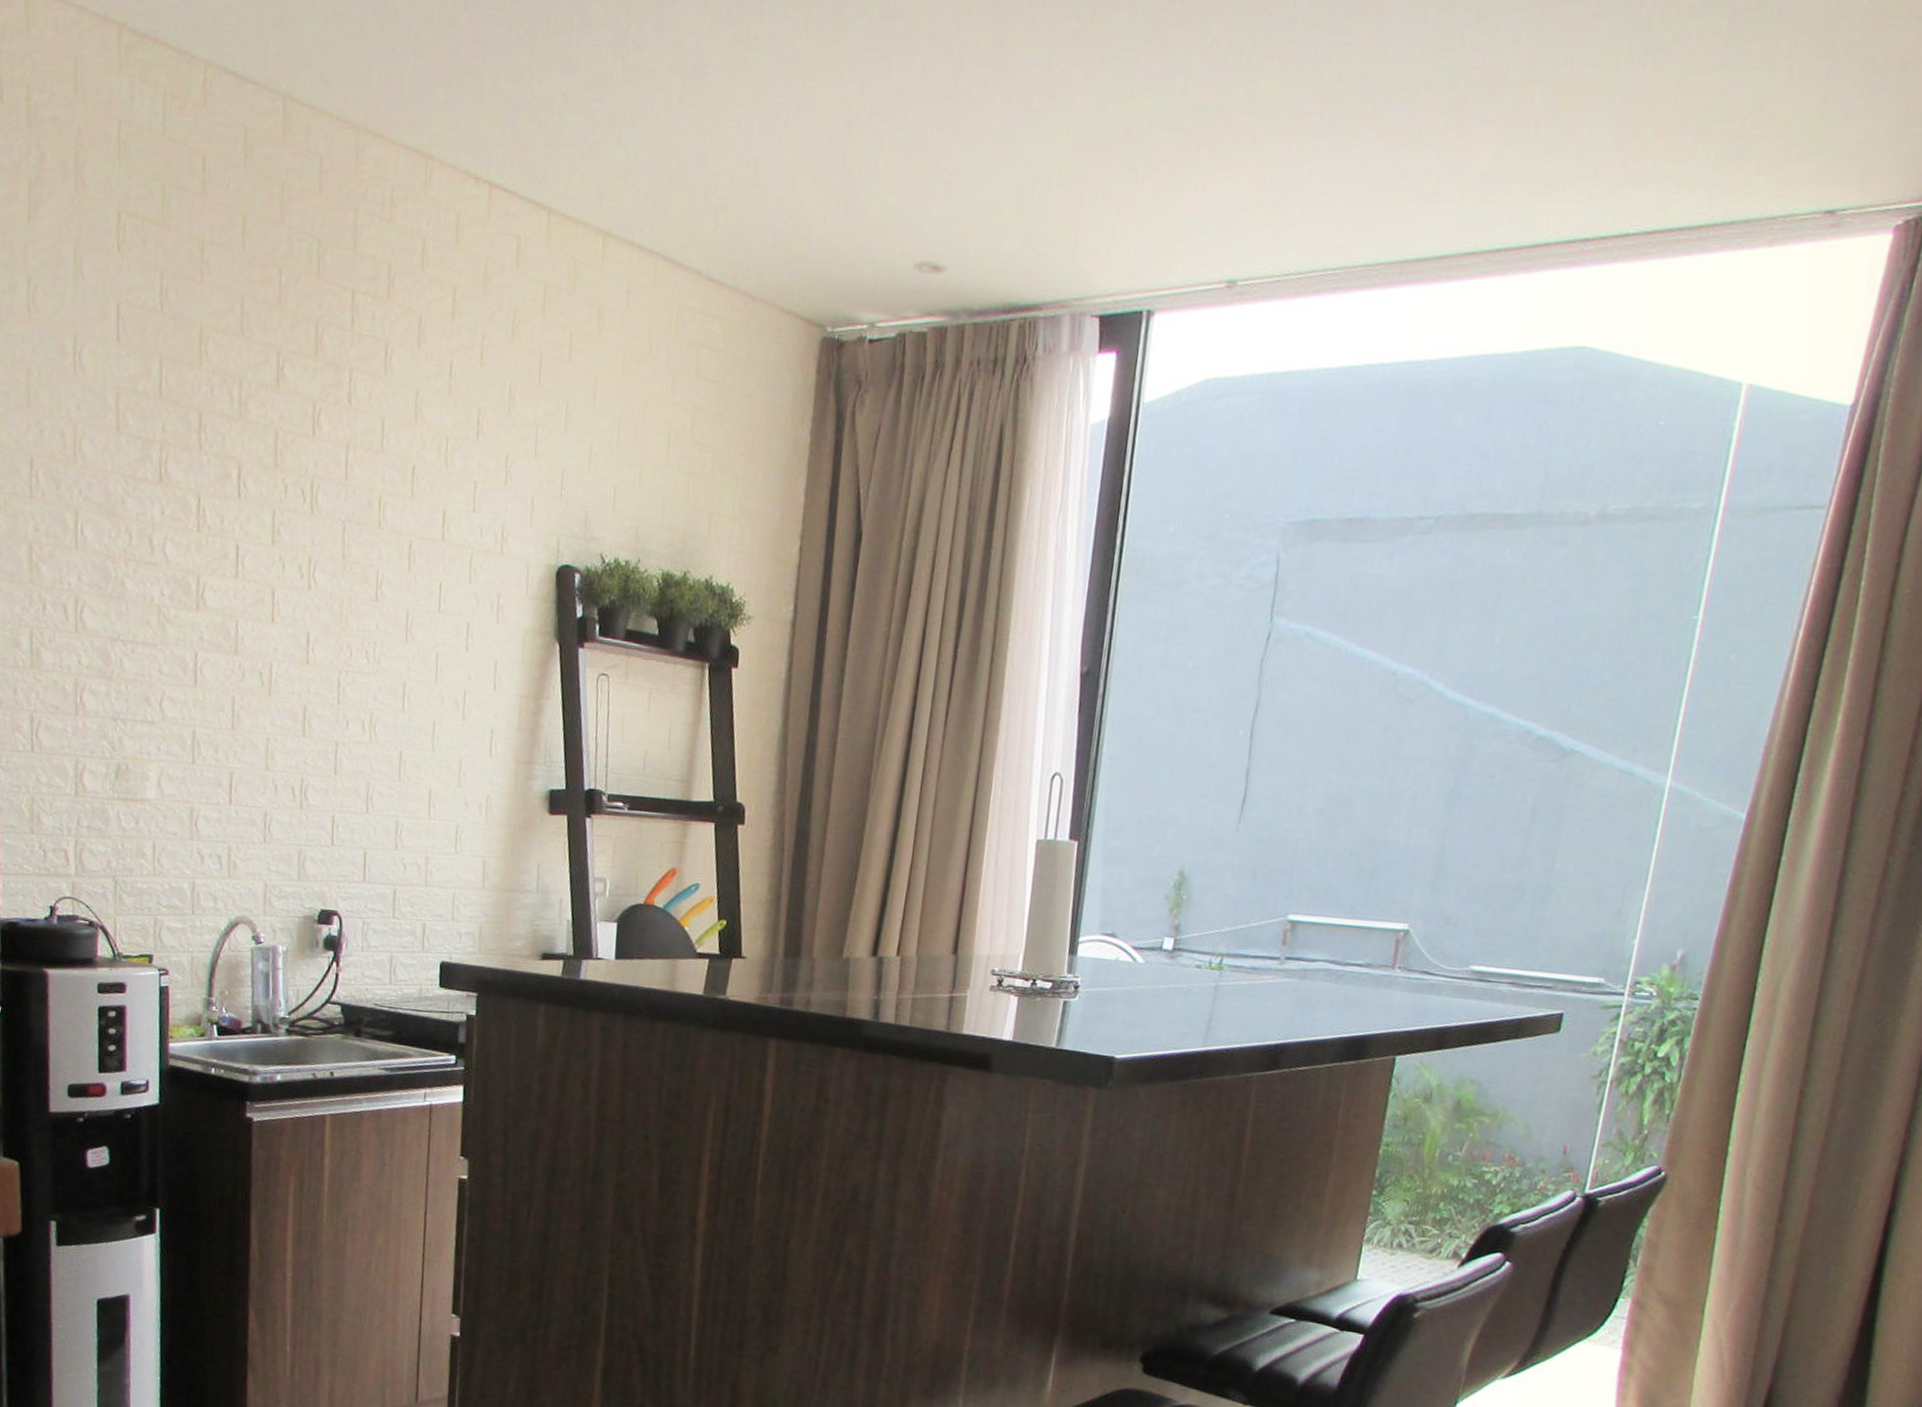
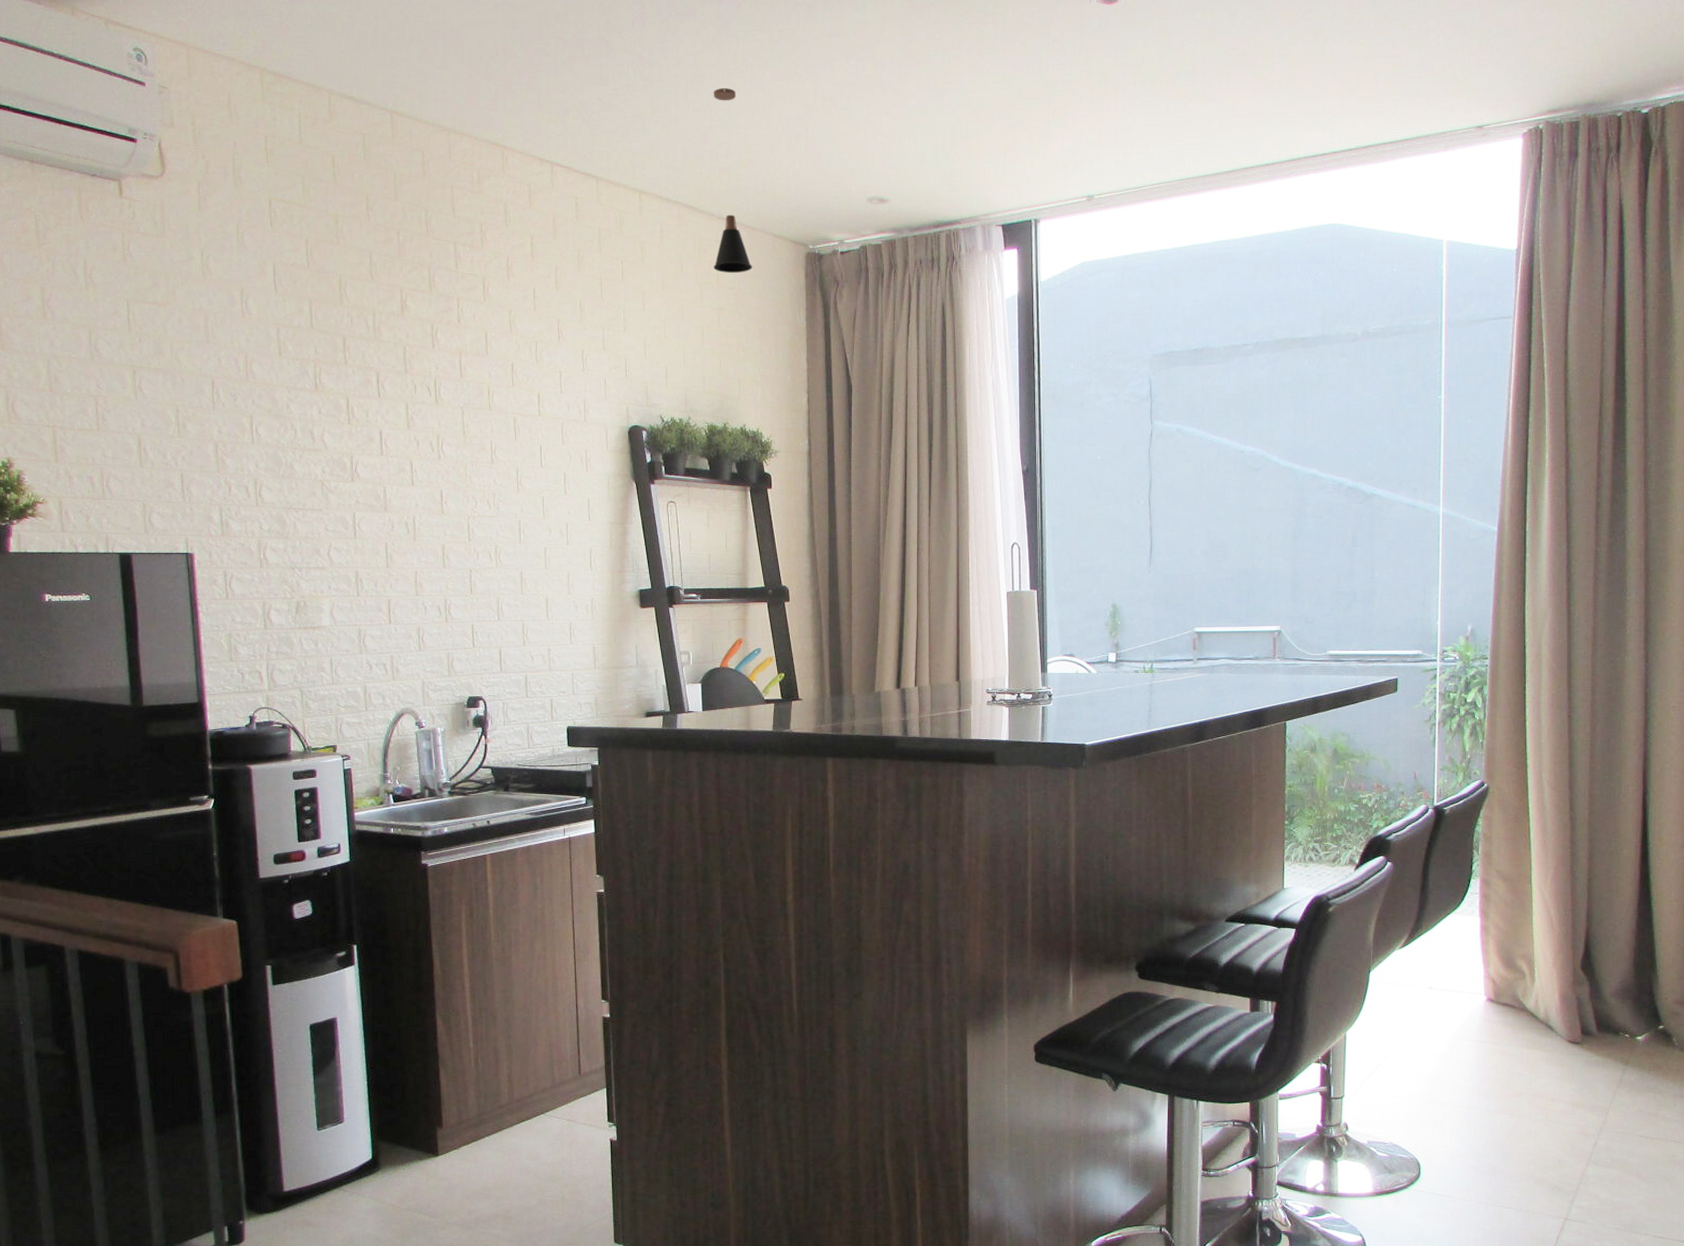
pendant lamp: none [693,87,752,361] -> present [713,88,753,273]

